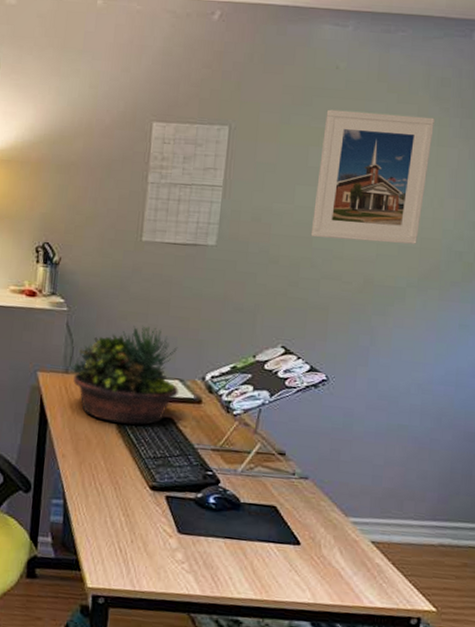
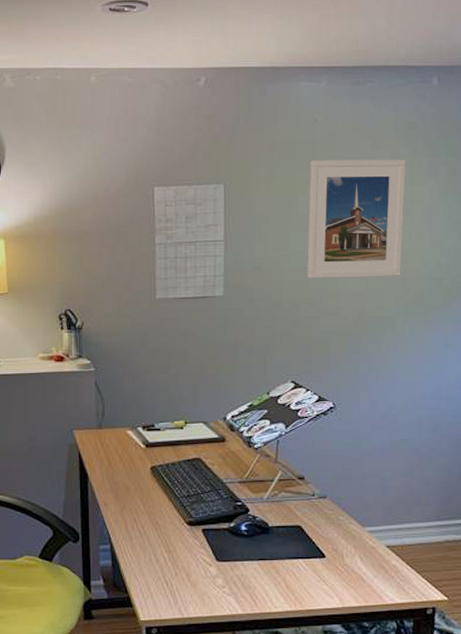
succulent planter: present [69,325,180,425] -> none [102,377,205,469]

